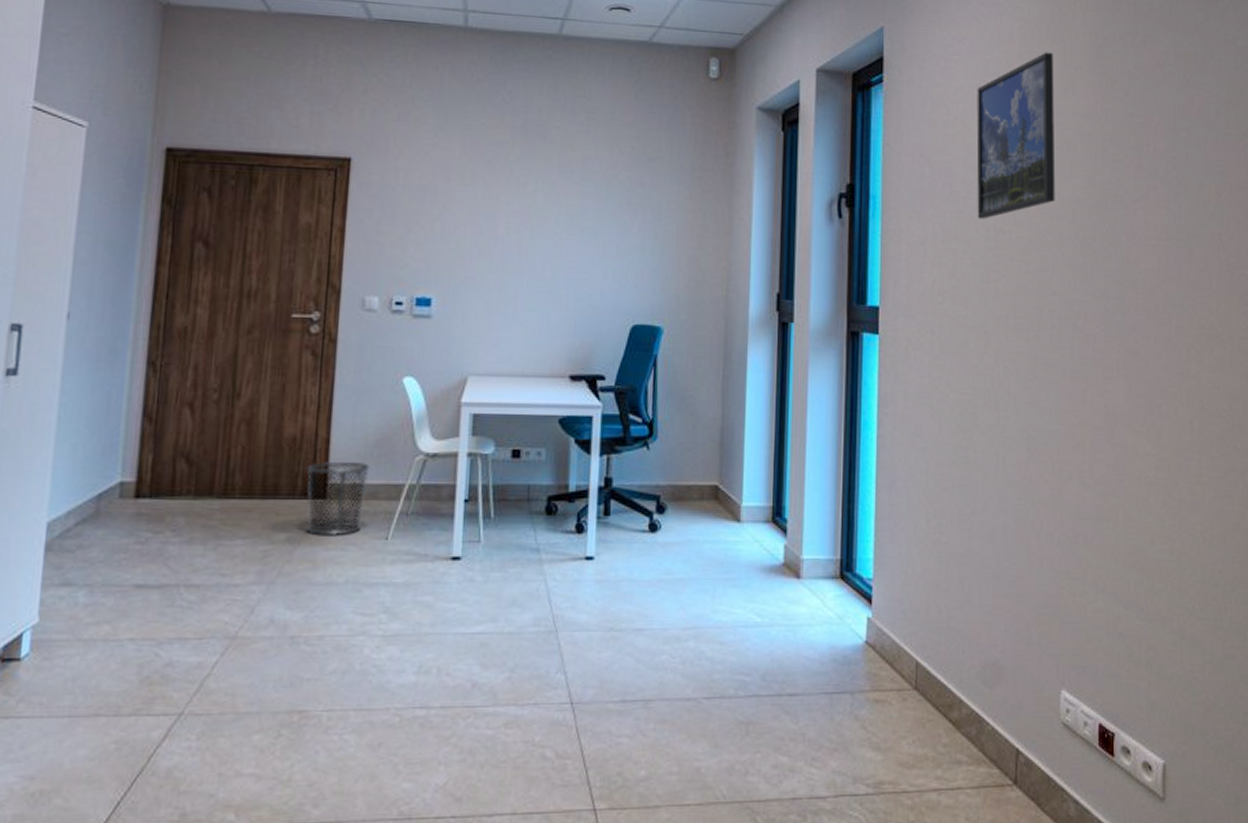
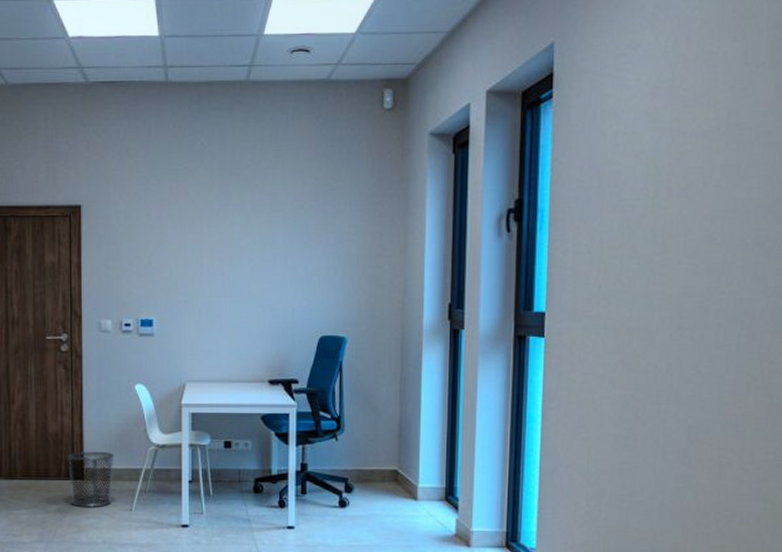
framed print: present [976,52,1055,219] -> none [645,51,734,225]

